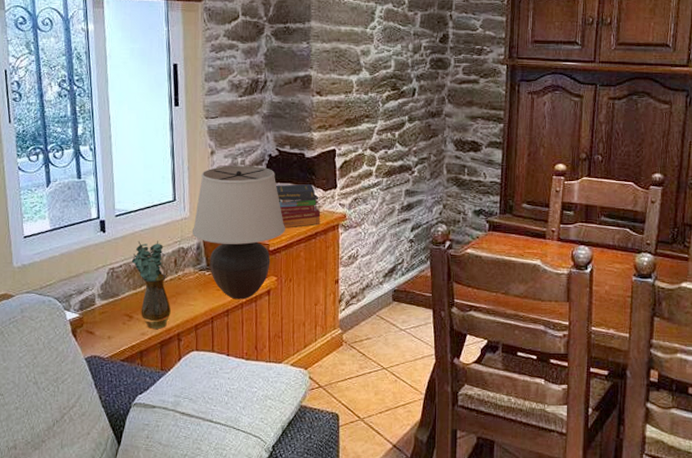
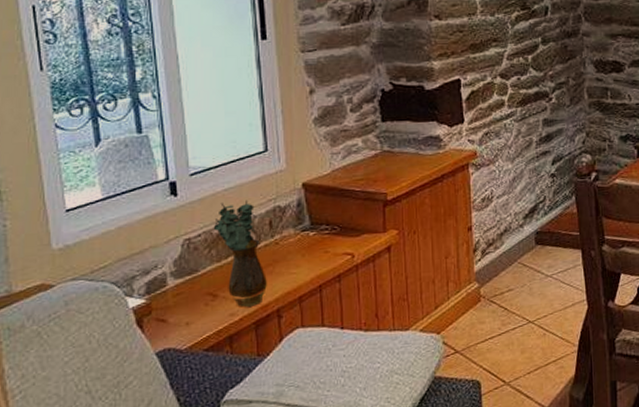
table lamp: present [193,166,285,300] -> none [291,104,405,261]
books: present [276,184,321,228] -> none [392,120,447,173]

